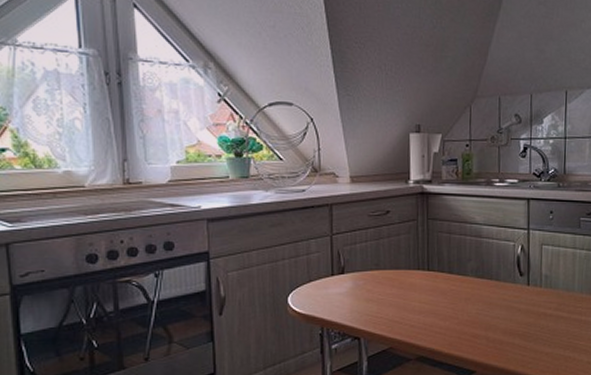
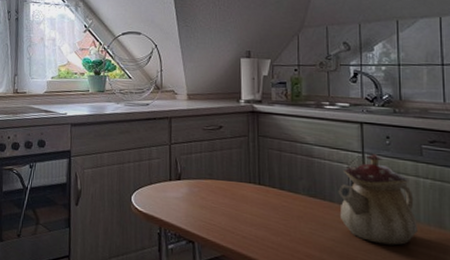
teapot: none [504,230,572,316] -> present [338,154,418,245]

